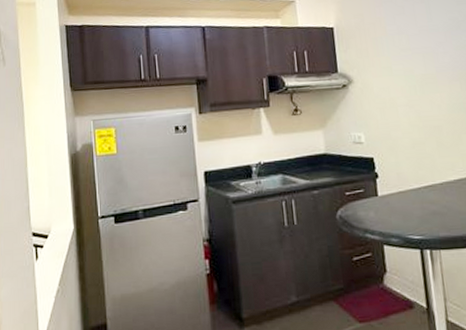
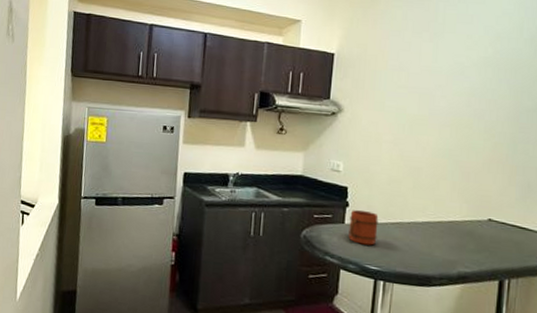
mug: none [381,178,414,215] -> present [348,210,379,246]

